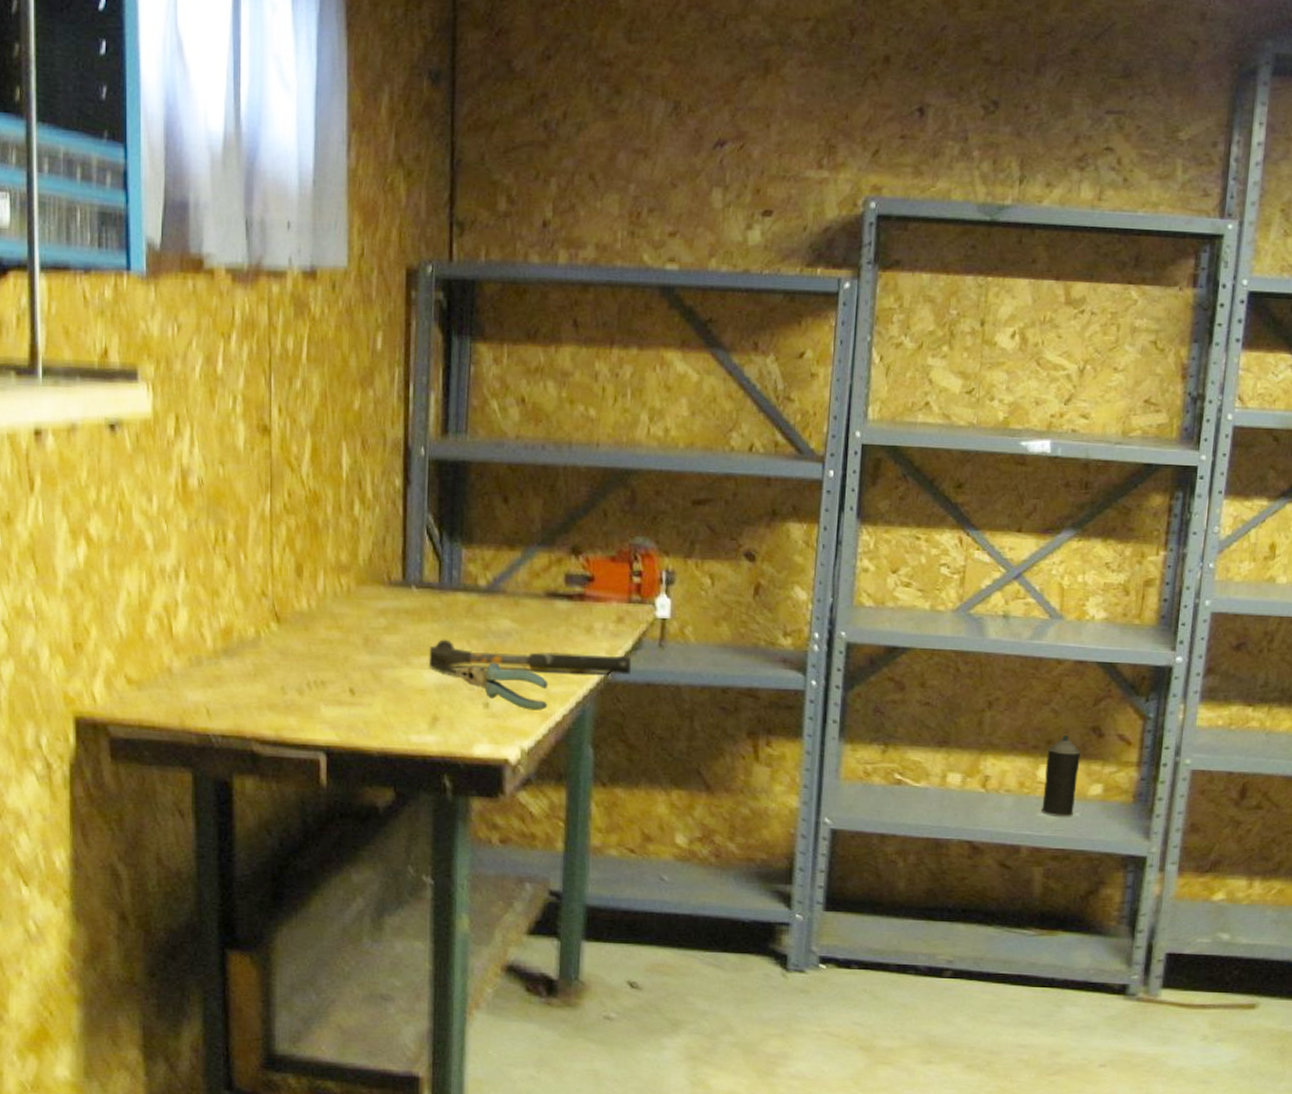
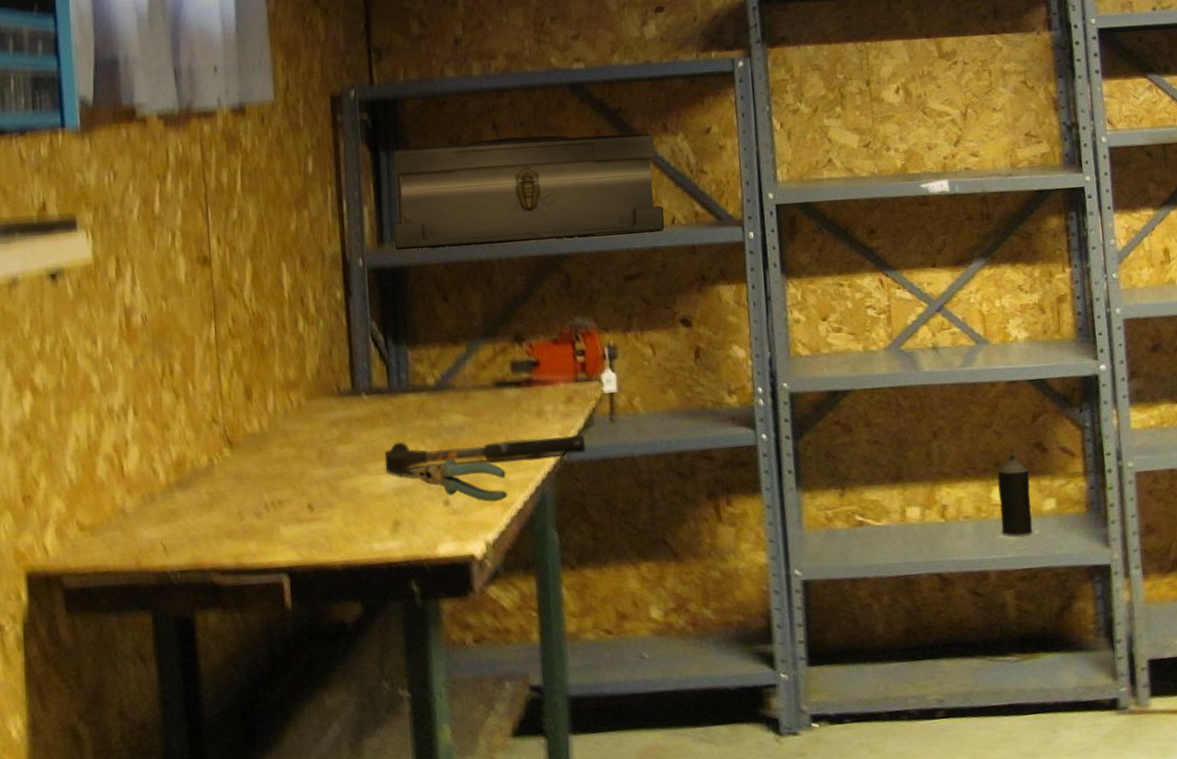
tool box: none [459,335,743,458] -> present [393,133,665,250]

